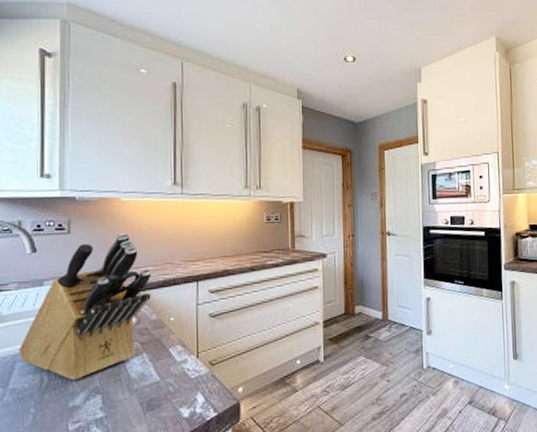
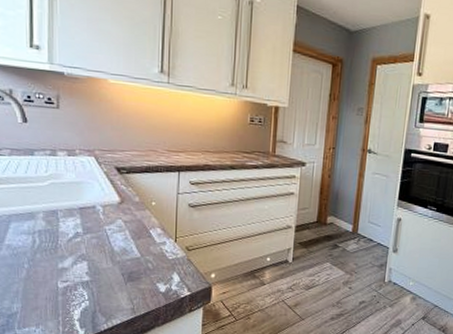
knife block: present [18,233,151,380] -> none [12,115,135,246]

